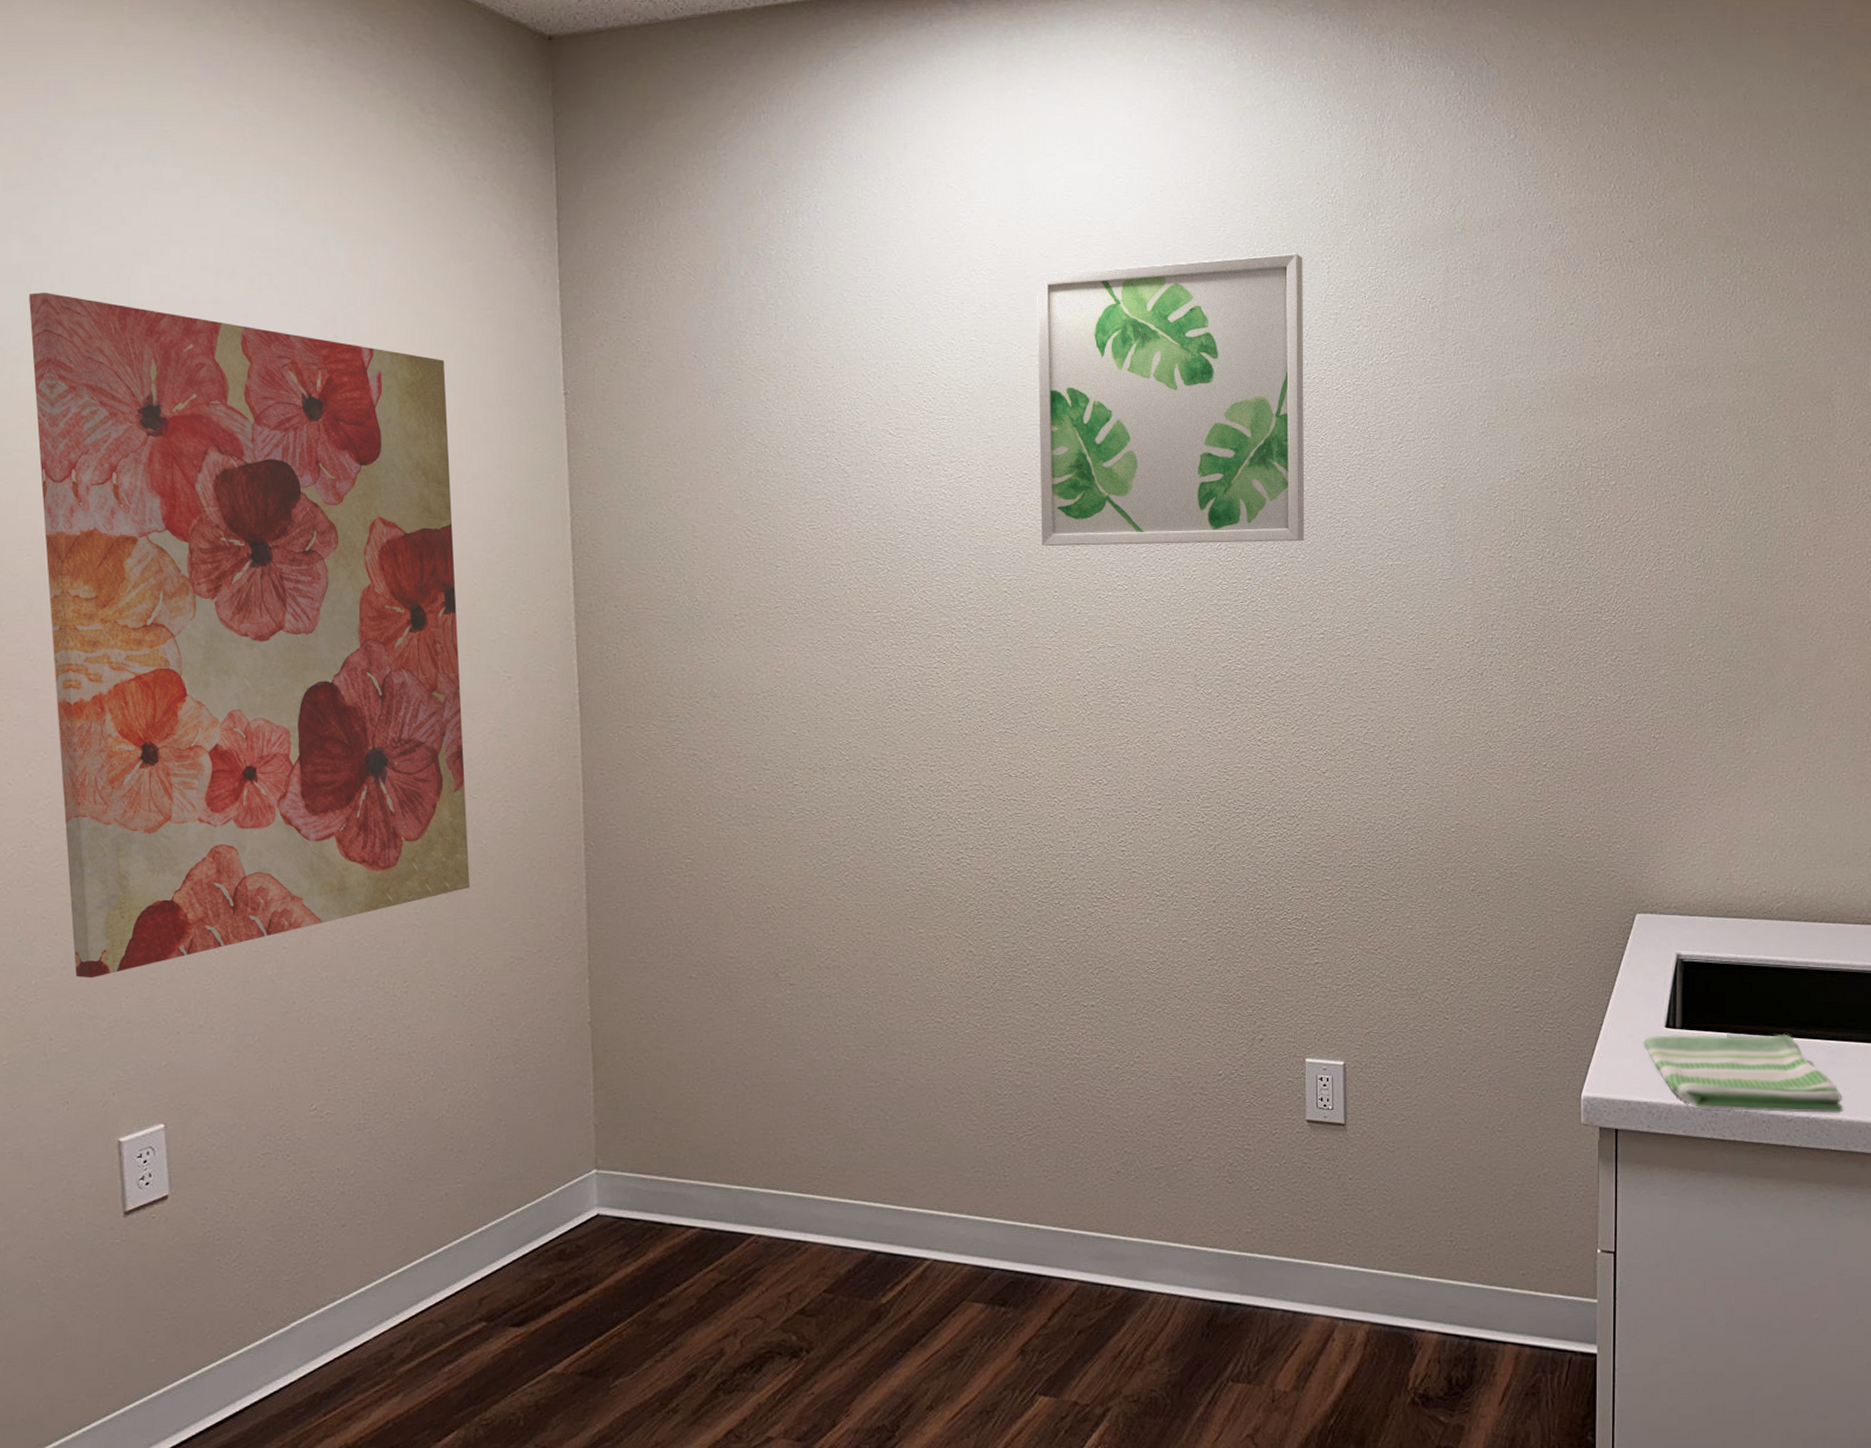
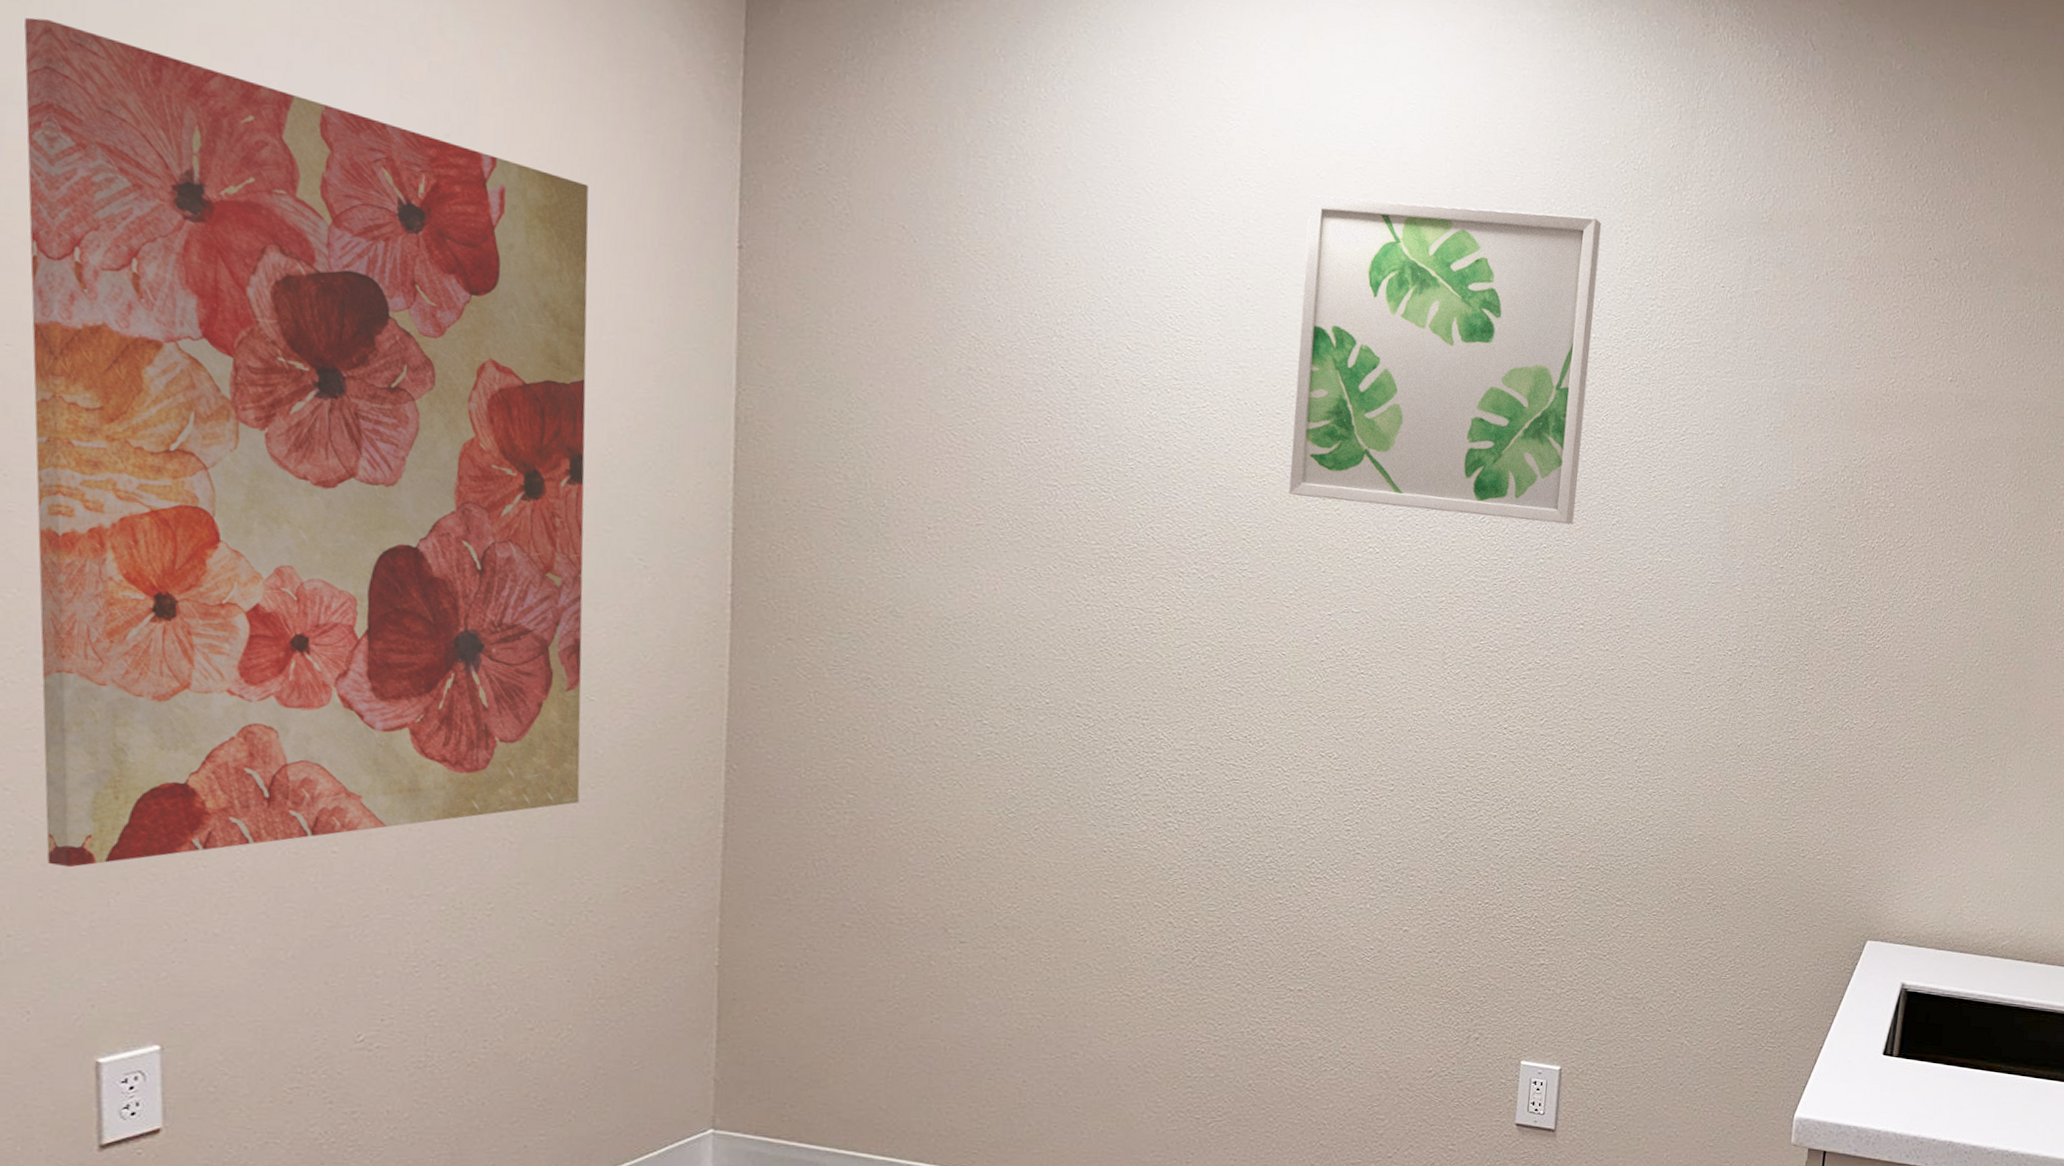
dish towel: present [1643,1034,1844,1113] -> none [1859,1062,2042,1148]

